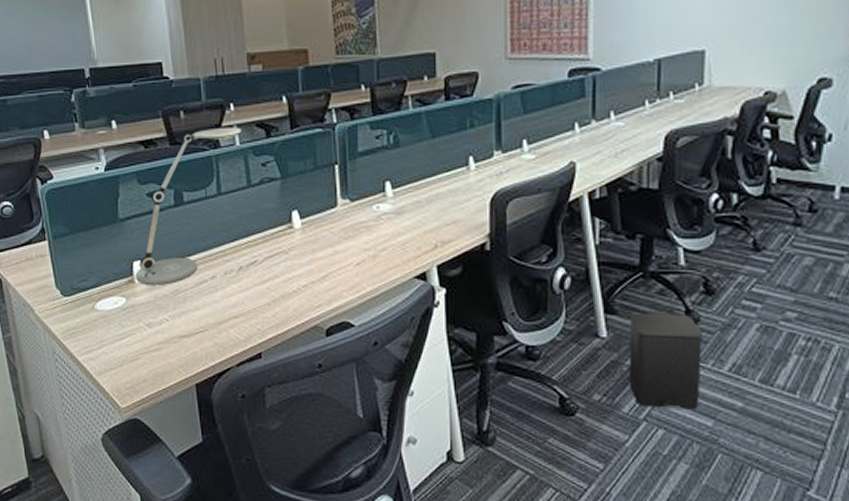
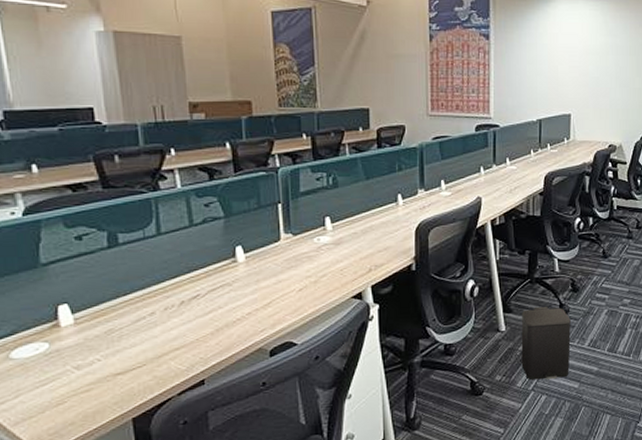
desk lamp: present [136,127,242,285] -> none [61,170,183,328]

